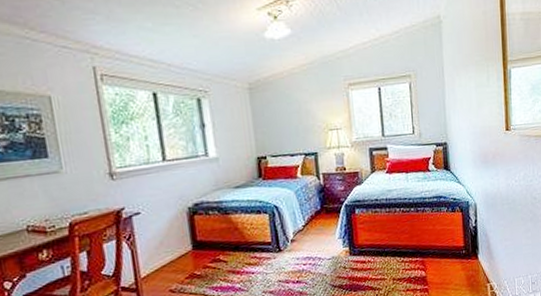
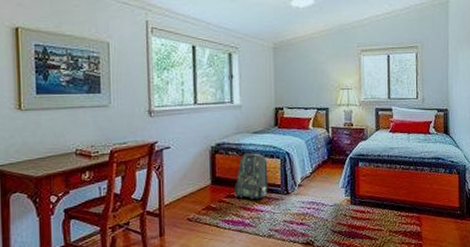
backpack: none [219,209,258,262] -> present [234,153,268,200]

